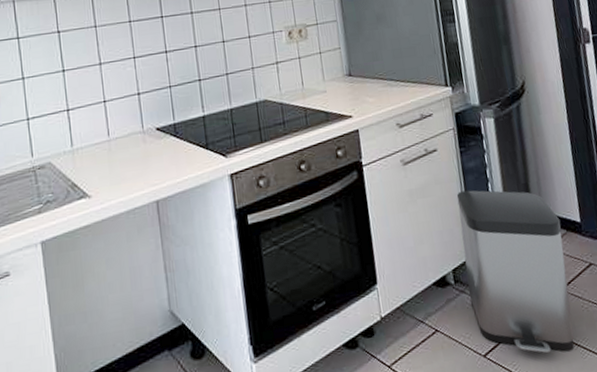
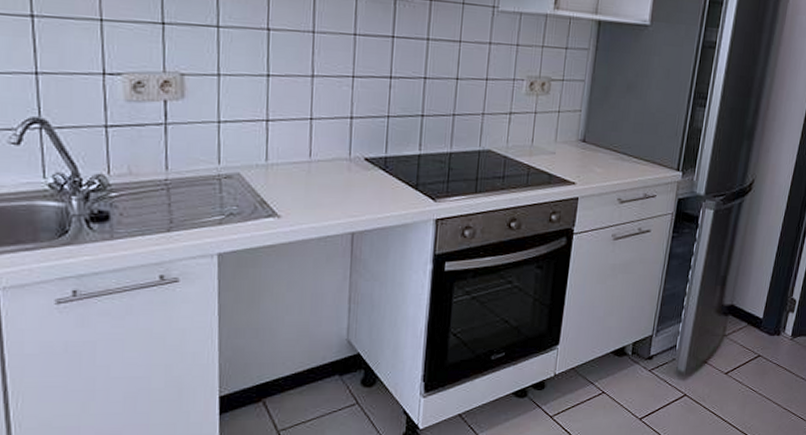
pedal bin: present [456,190,575,354] -> none [641,273,745,425]

